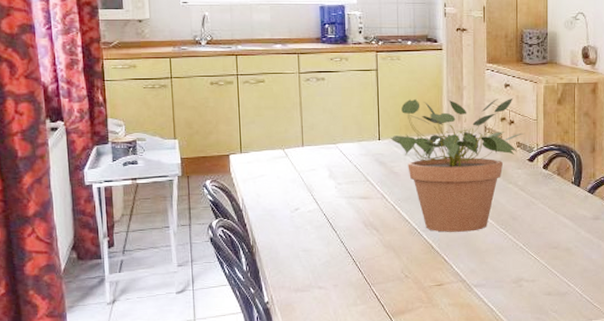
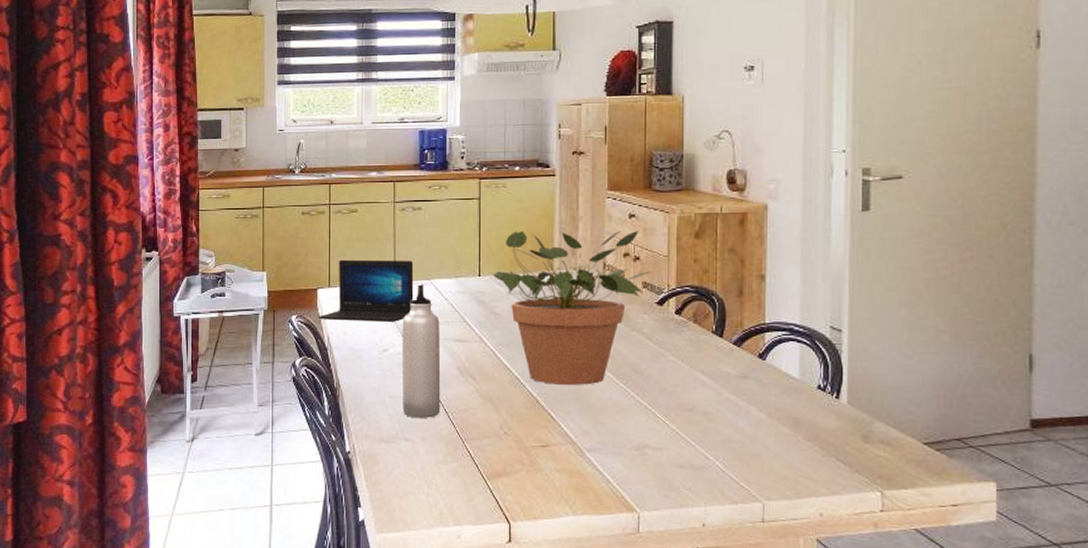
laptop: none [232,126,321,184] -> present [318,259,414,322]
water bottle: none [311,148,349,268] -> present [402,284,441,418]

